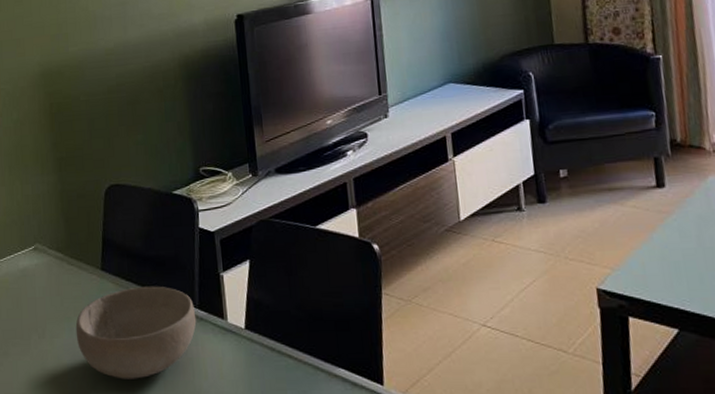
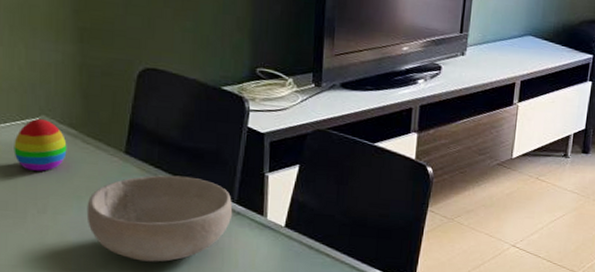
decorative egg: none [17,247,57,297] -> present [14,119,67,171]

